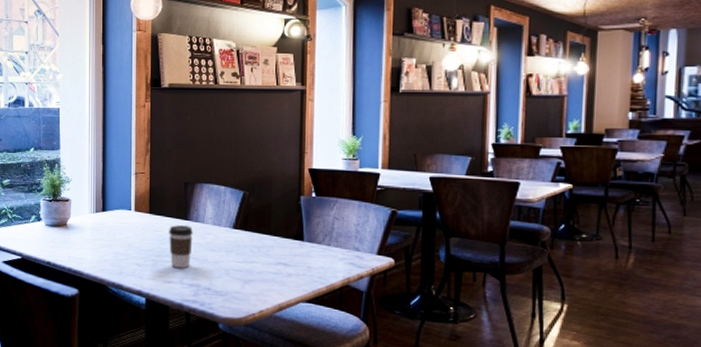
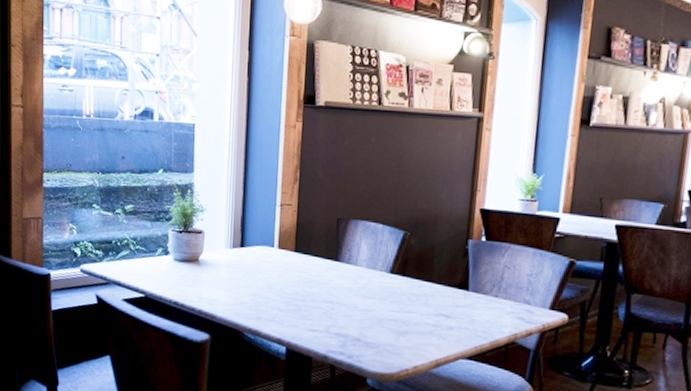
coffee cup: present [168,225,193,268] -> none [315,266,344,316]

